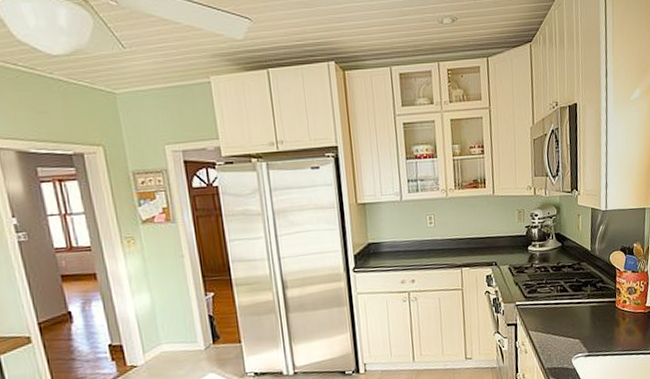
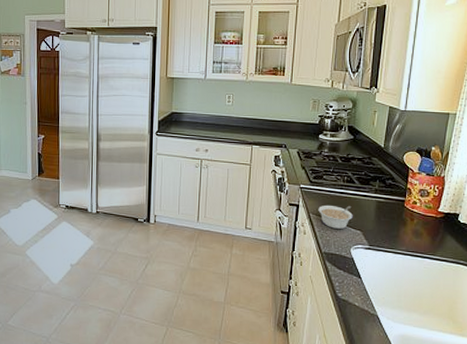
legume: none [536,315,570,342] -> present [318,204,353,229]

